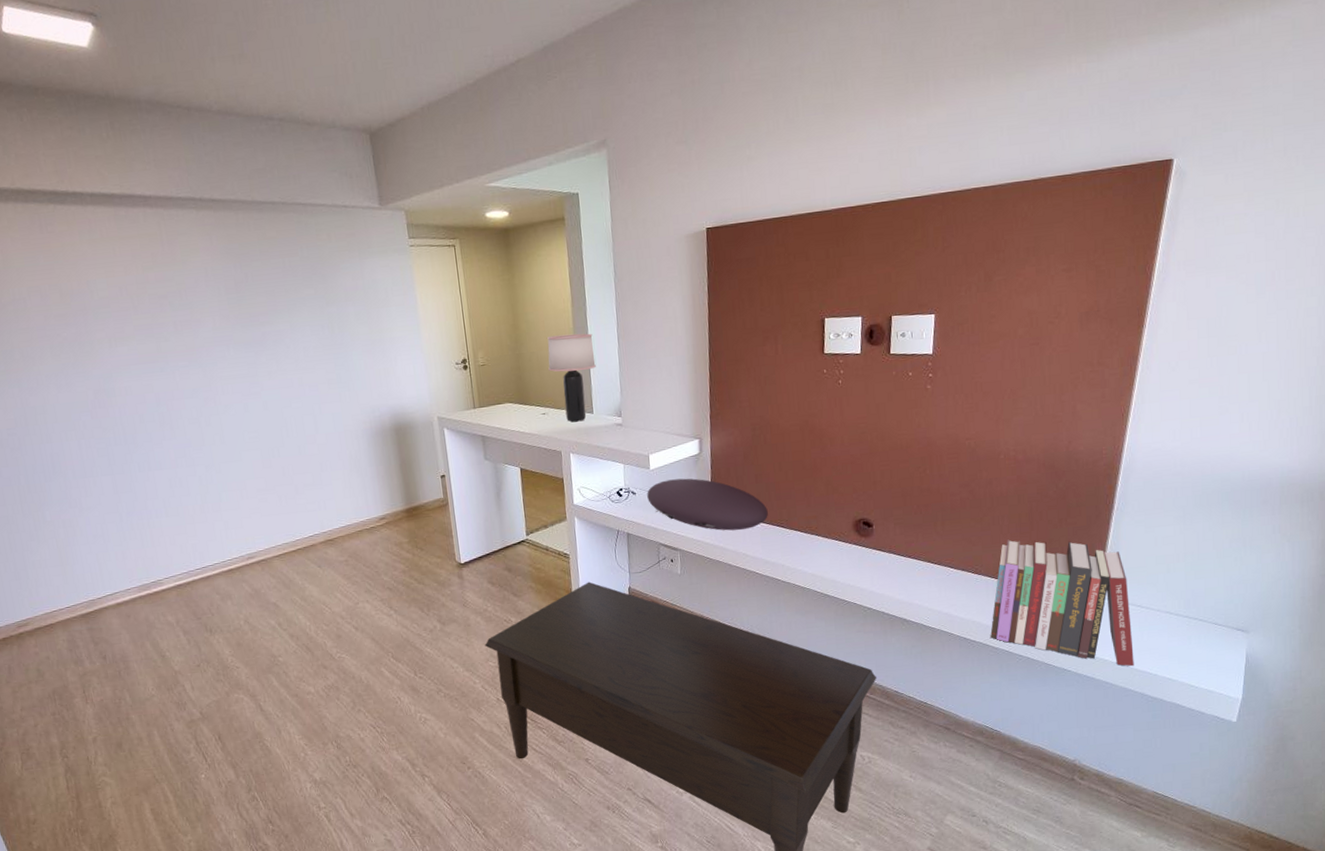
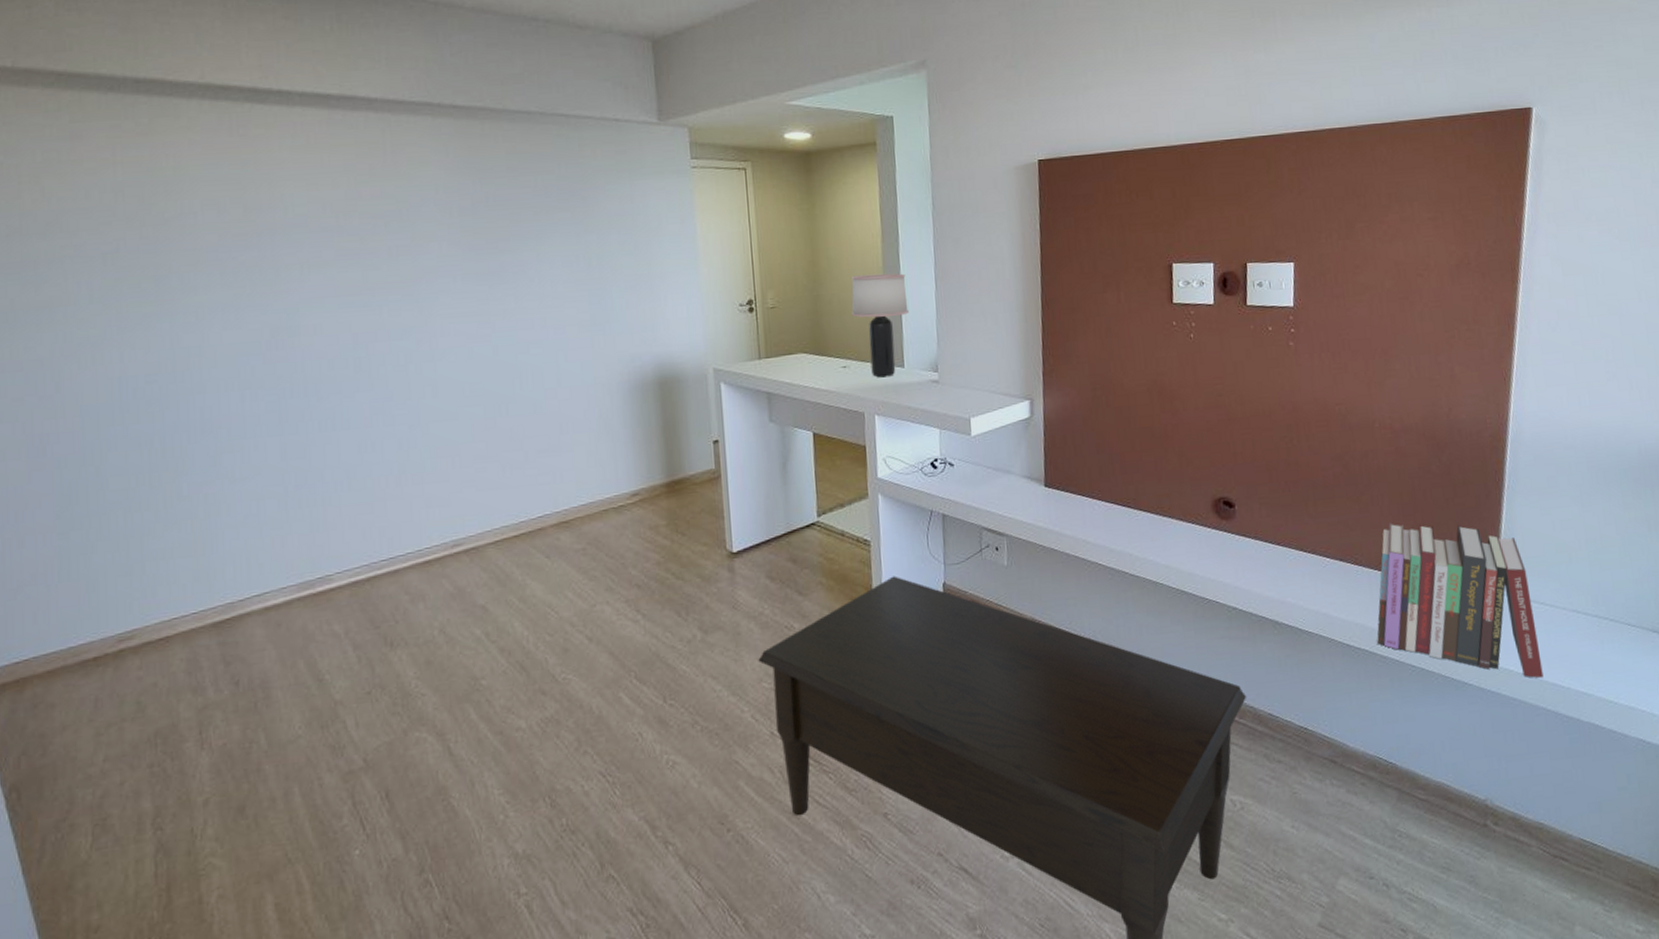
speaker: present [647,478,768,531] -> none [967,446,1112,512]

